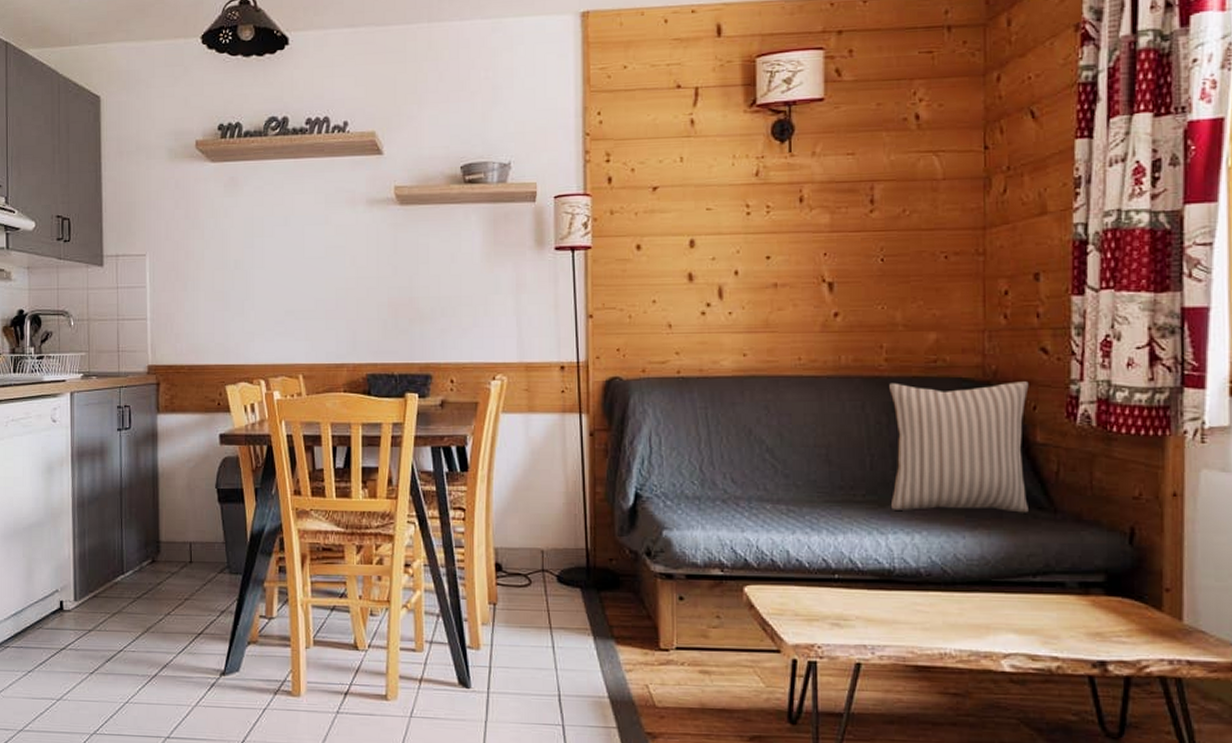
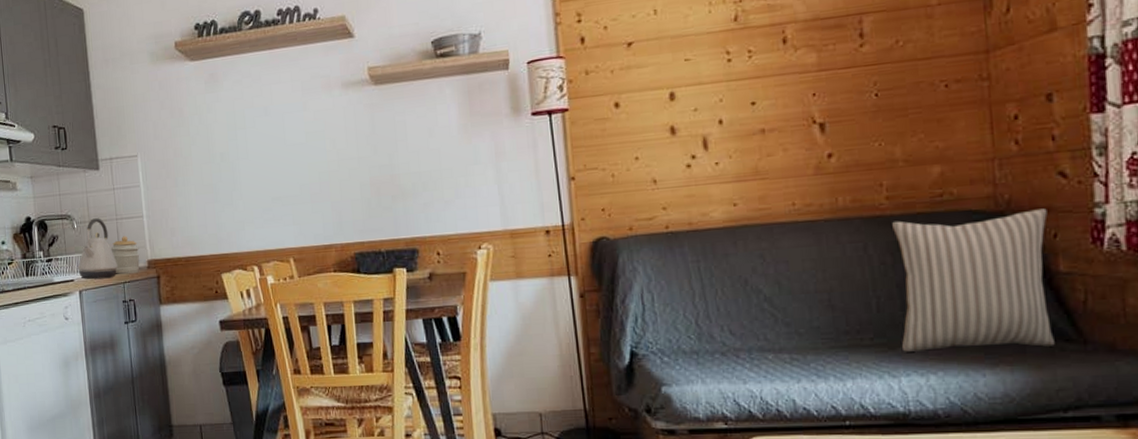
kettle: none [71,317,115,382] -> present [77,218,118,280]
jar: none [109,338,140,379] -> present [110,236,140,275]

